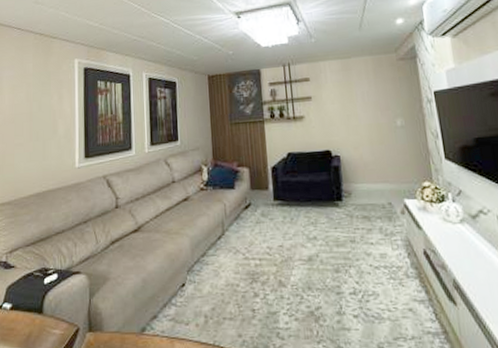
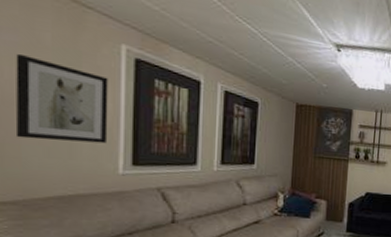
wall art: none [11,84,68,149] -> present [15,54,108,144]

